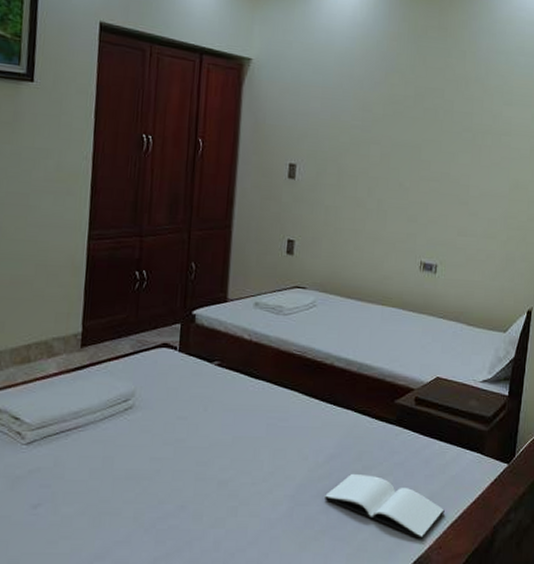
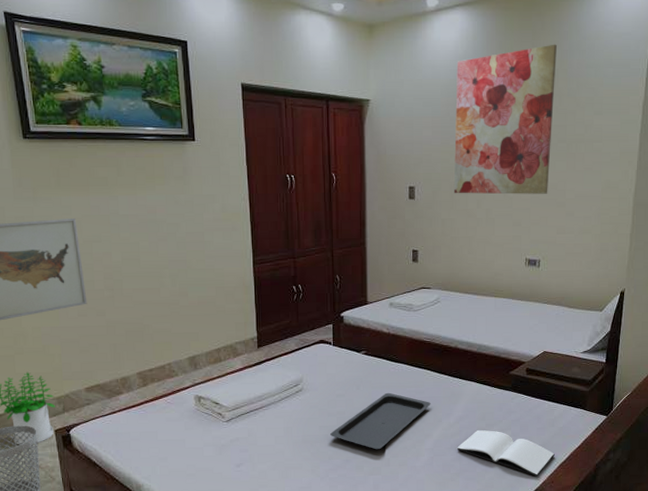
serving tray: none [163,417,296,494] -> present [330,392,431,450]
wall art: none [341,23,465,188] -> present [453,44,557,195]

